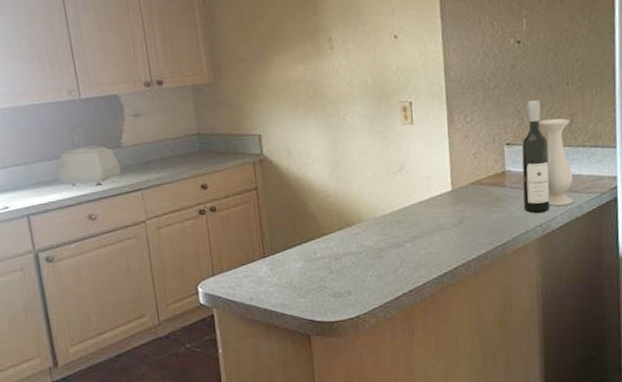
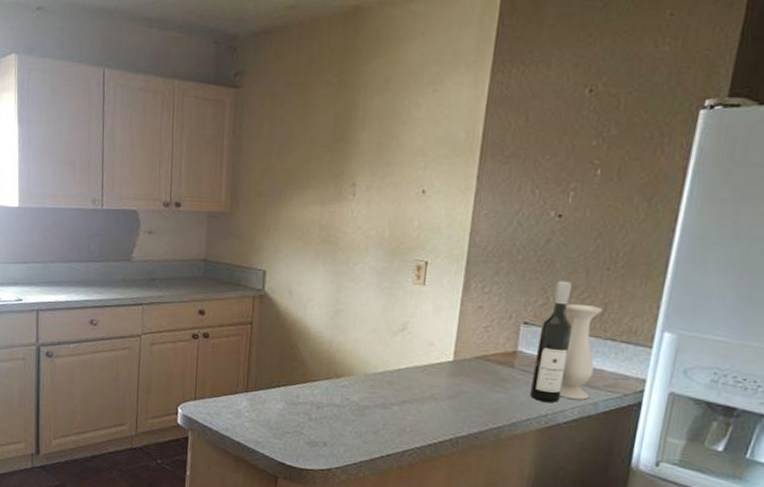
toaster: present [57,145,121,186] -> none [70,255,128,294]

